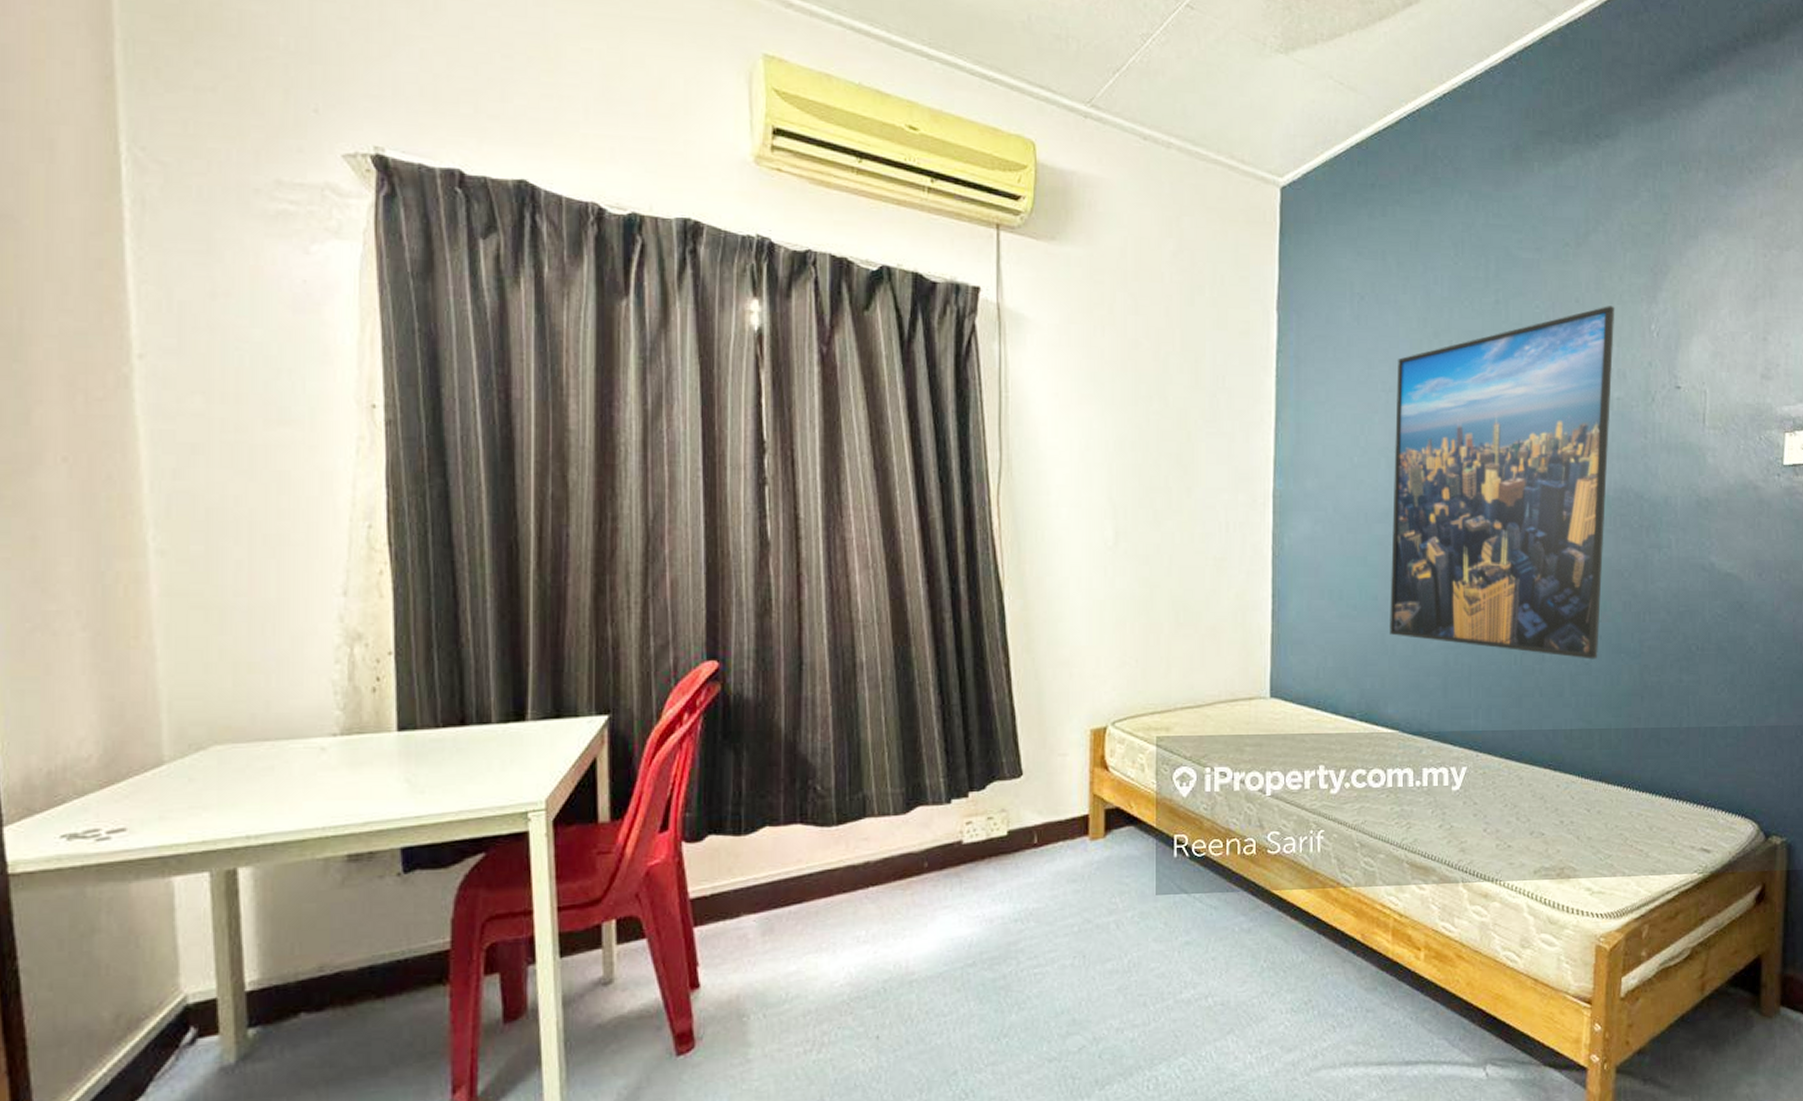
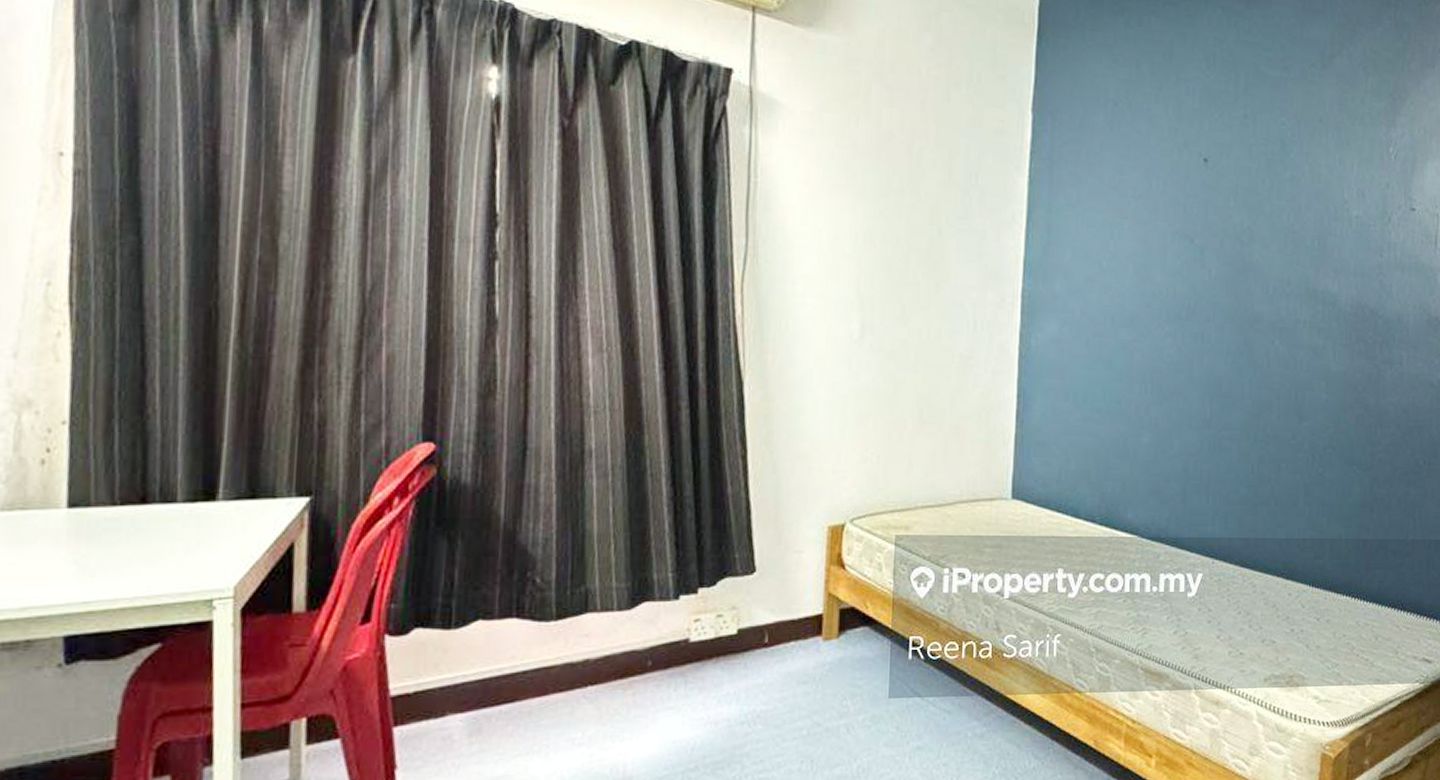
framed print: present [1390,306,1615,659] -> none [1132,127,1357,471]

